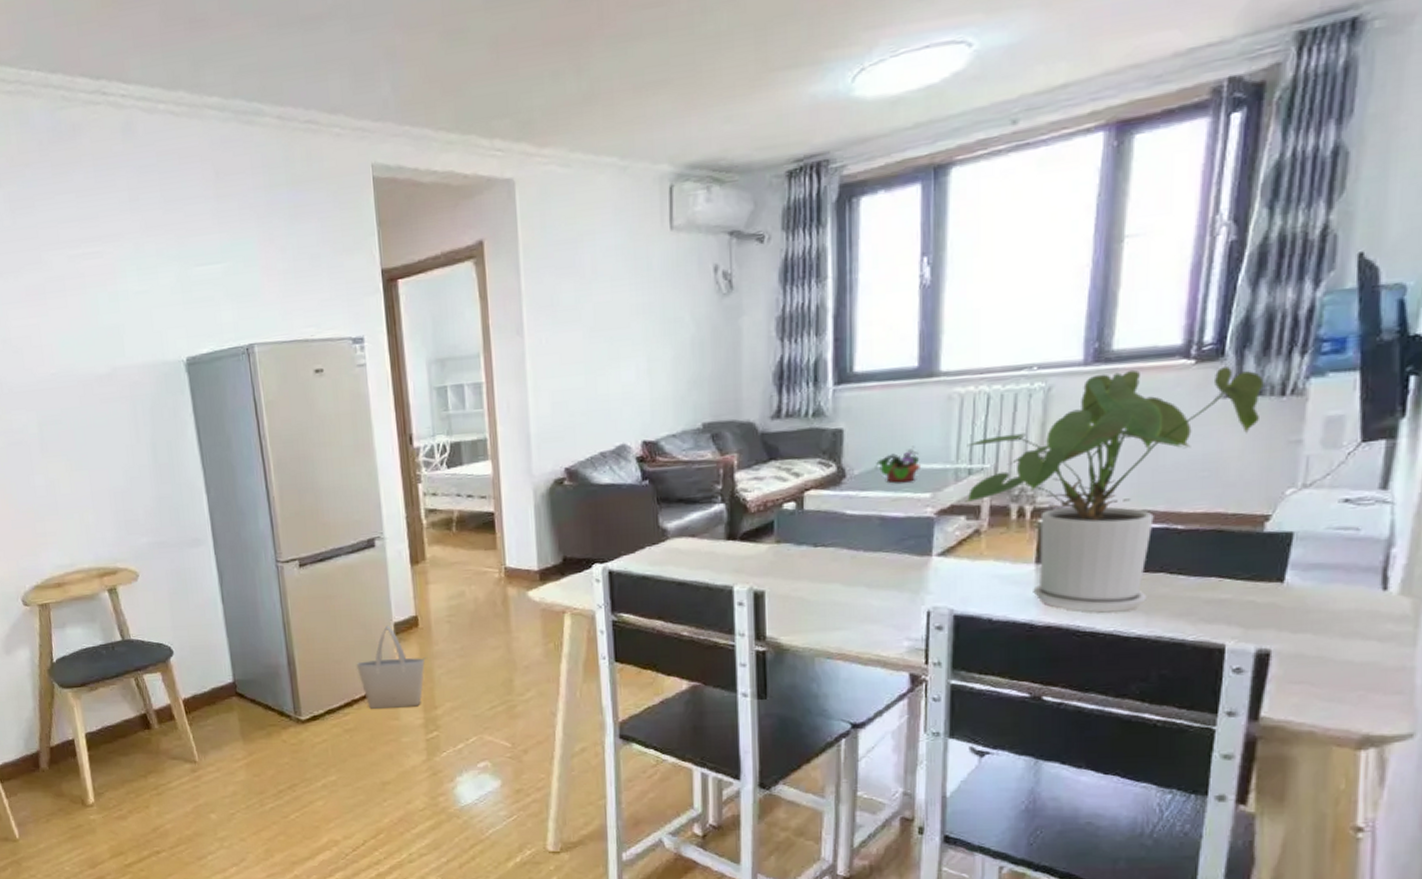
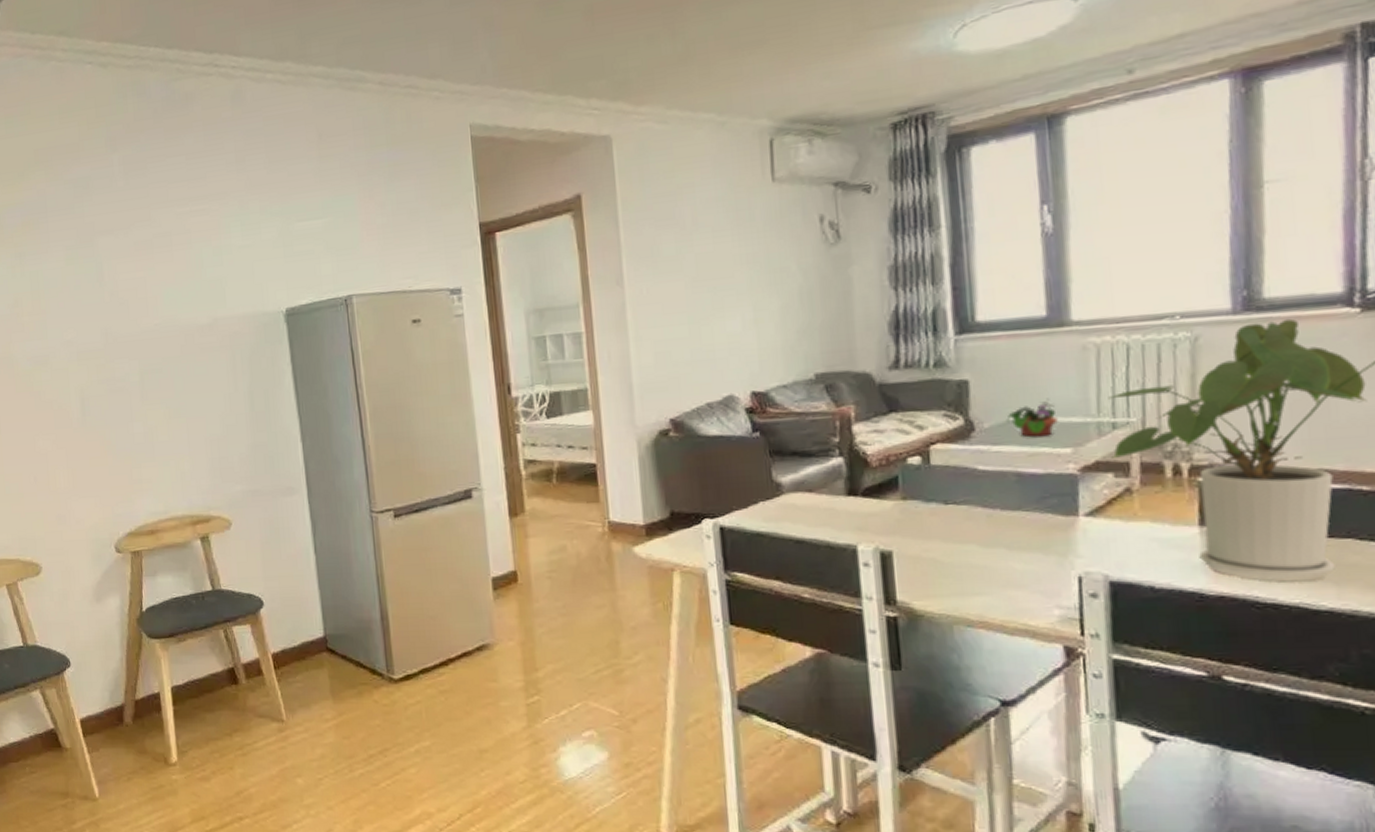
shopping bag: present [356,625,427,709] -> none [452,580,527,669]

